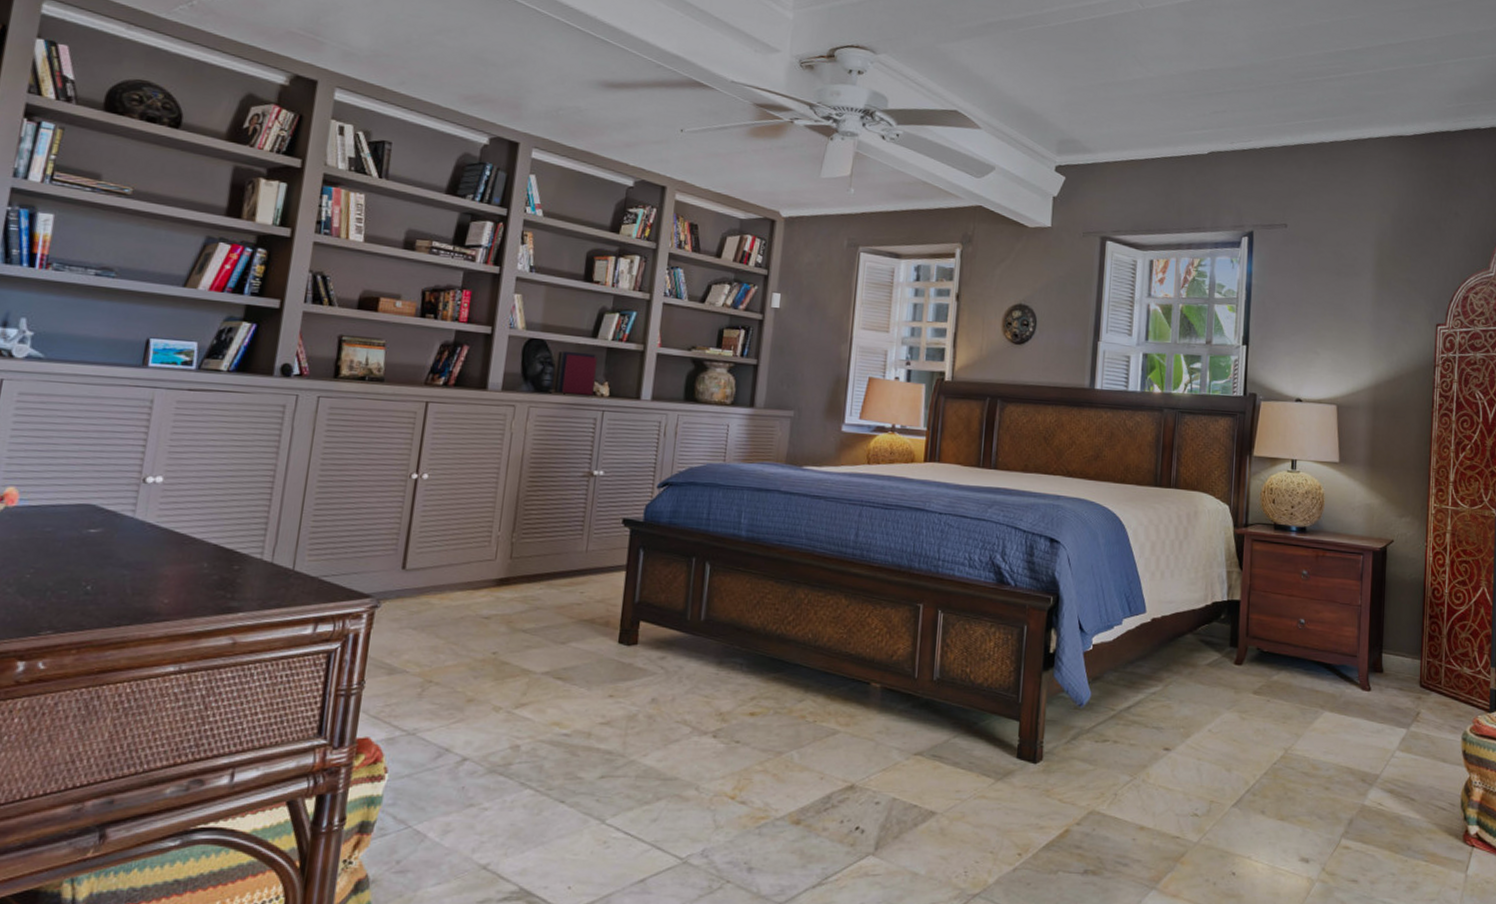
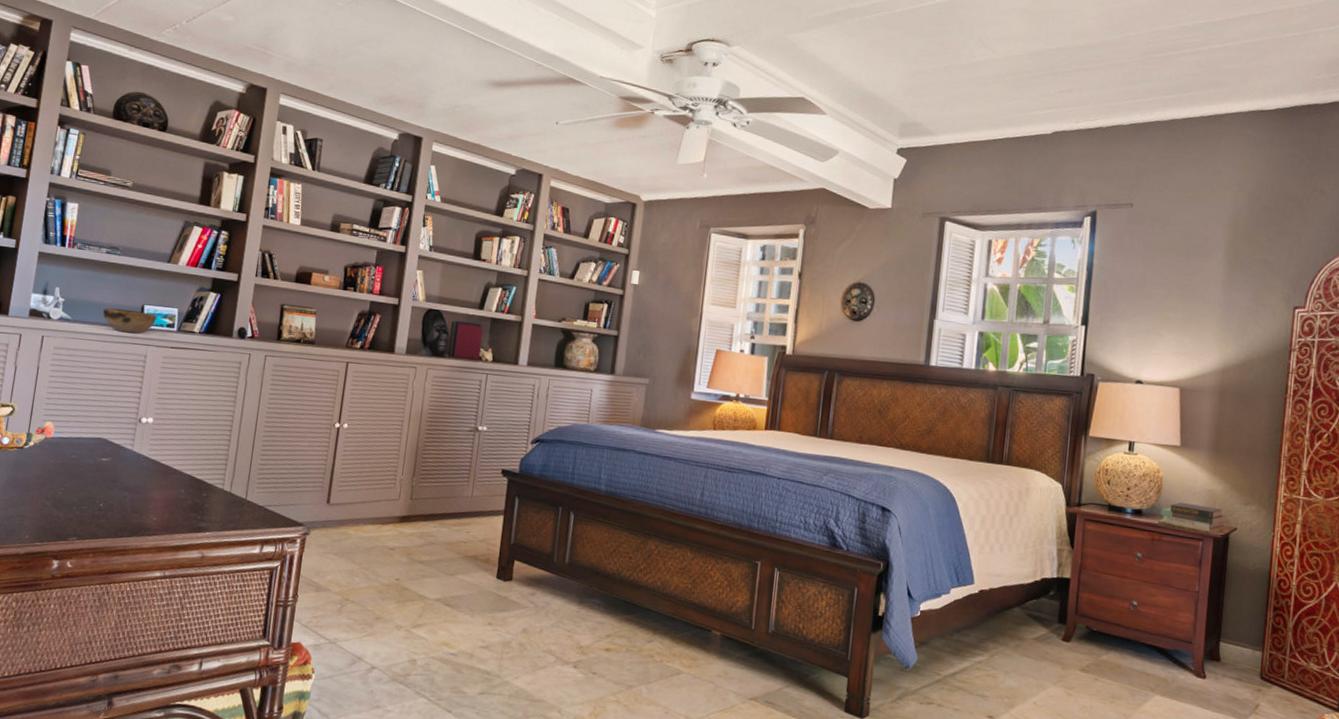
decorative bowl: none [90,342,167,375] -> present [103,308,157,335]
books: none [1321,517,1385,550] -> present [1157,502,1228,536]

